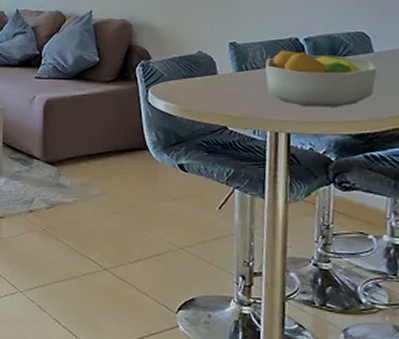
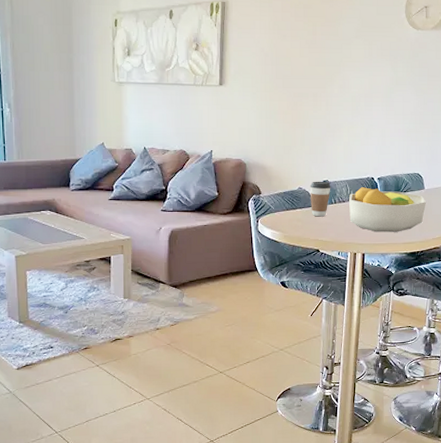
coffee cup: none [212,43,240,87] -> present [309,181,331,217]

